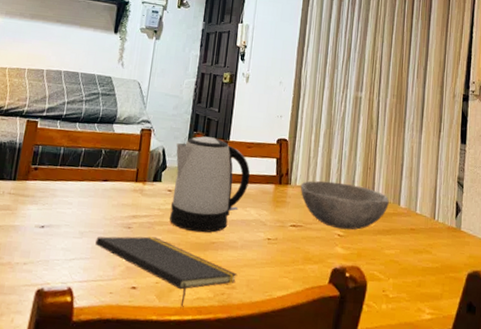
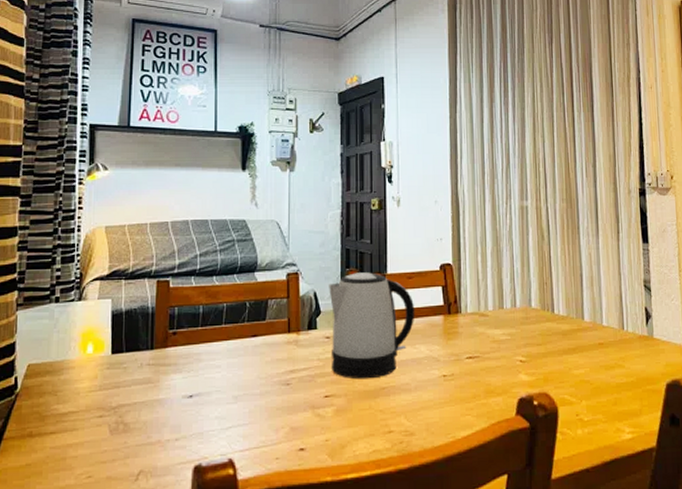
notepad: present [95,236,238,310] -> none [253,391,415,466]
bowl: present [300,180,389,230] -> none [472,303,572,355]

